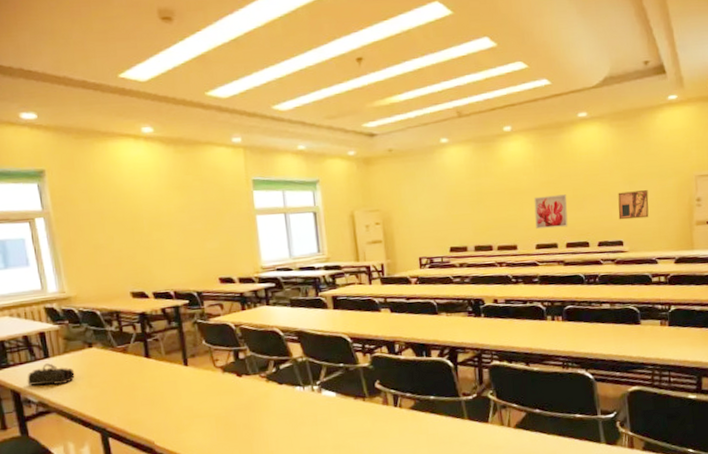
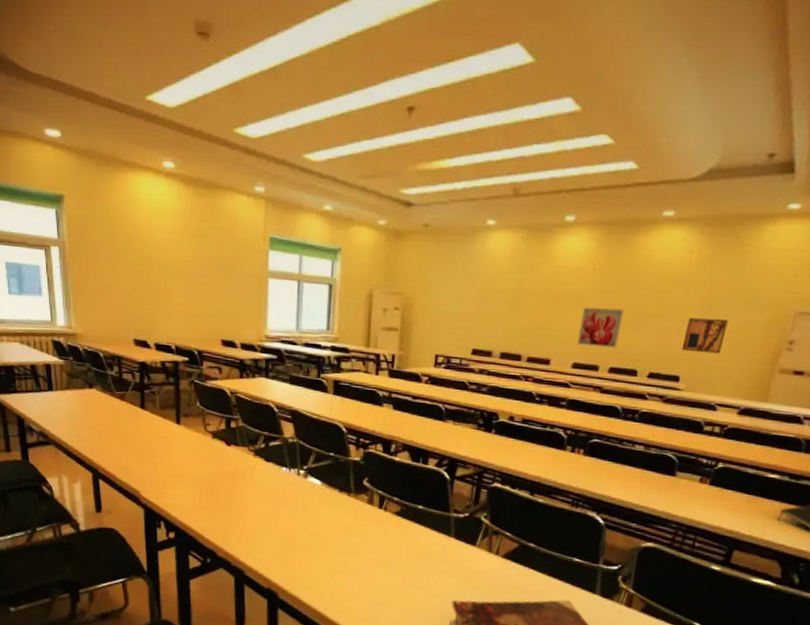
pencil case: present [27,363,75,386] -> none [31,396,74,420]

